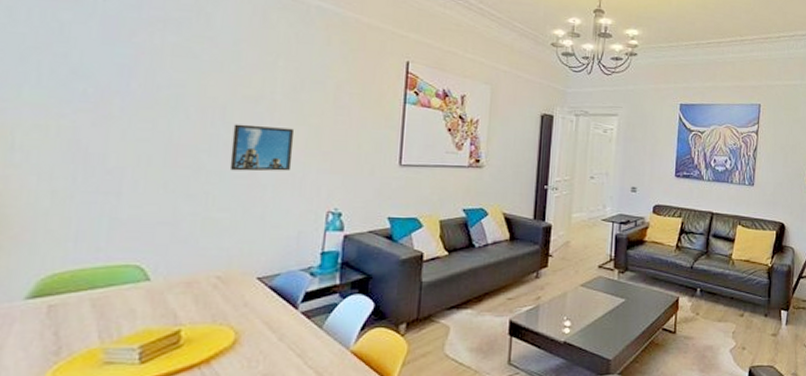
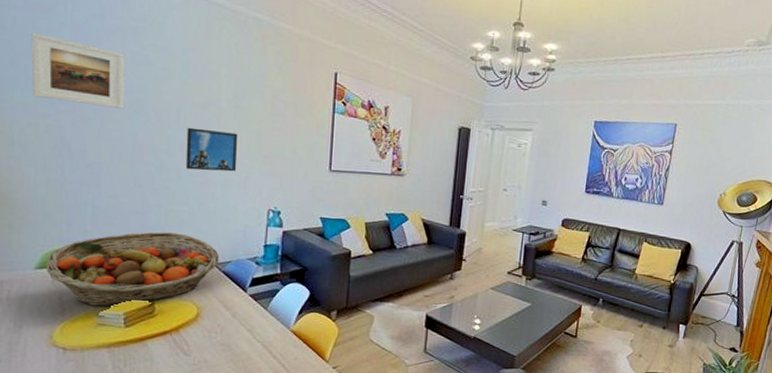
fruit basket: none [40,244,266,342] -> present [46,231,219,308]
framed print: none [43,24,164,105] -> present [31,32,125,108]

